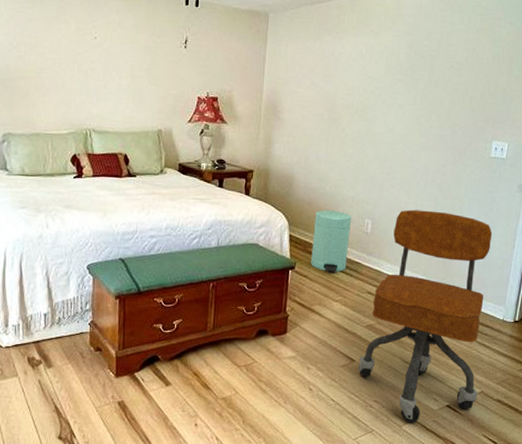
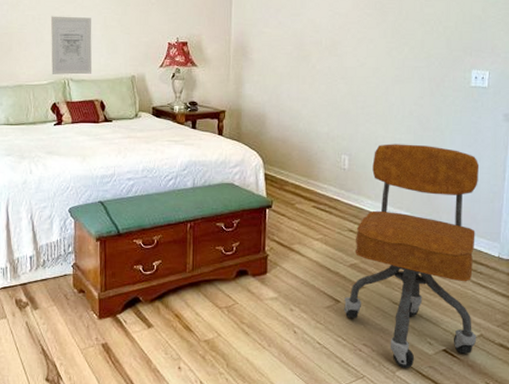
wall art: none [72,61,118,126] -> present [50,16,92,75]
trash can: present [311,210,351,272] -> none [288,148,327,210]

